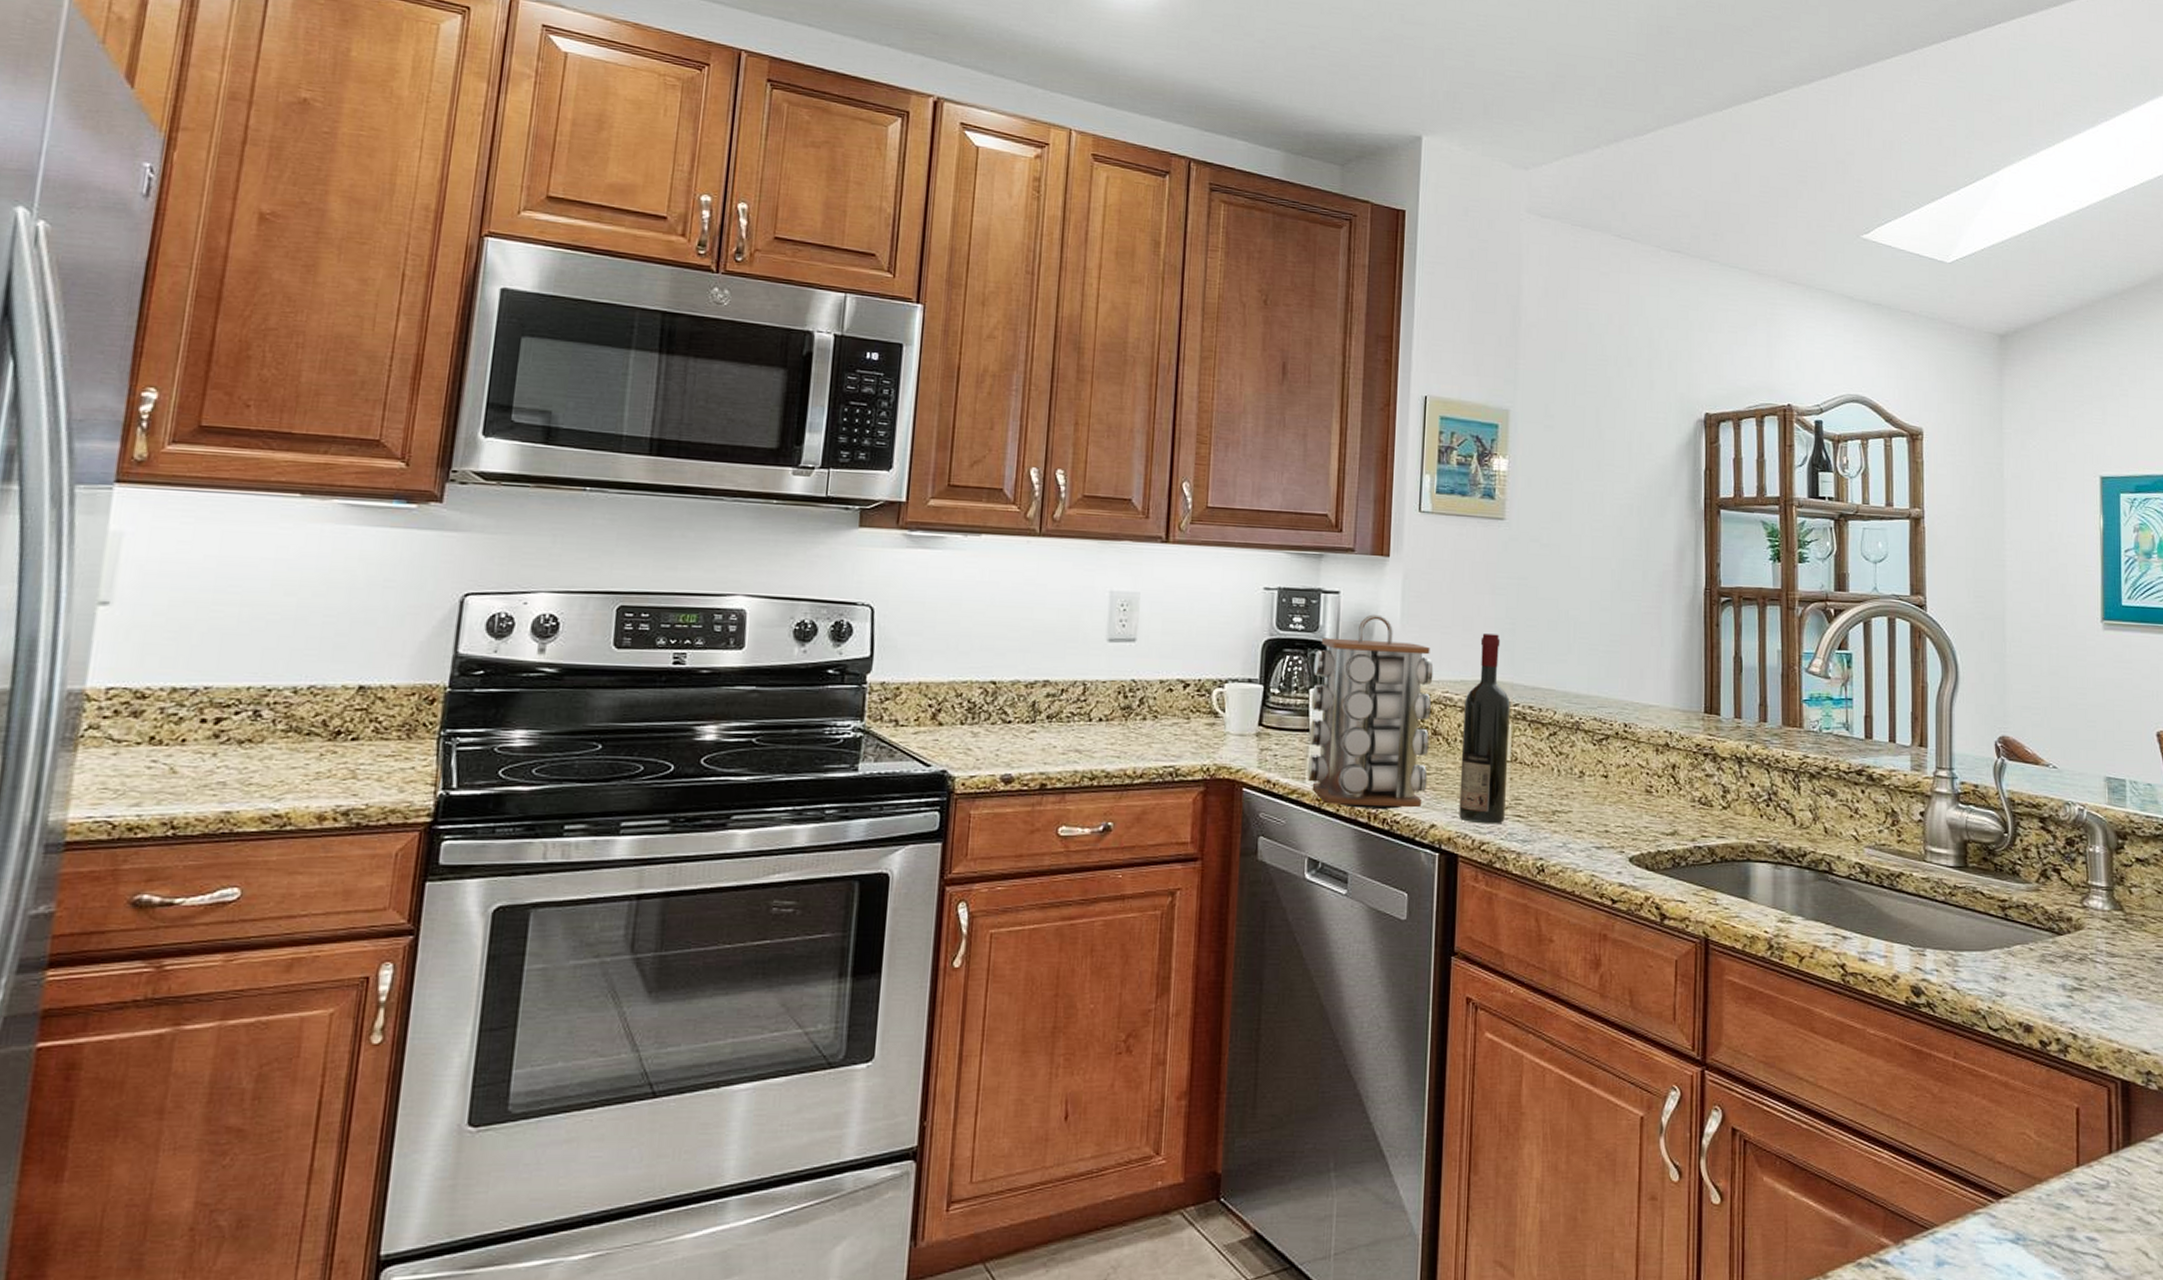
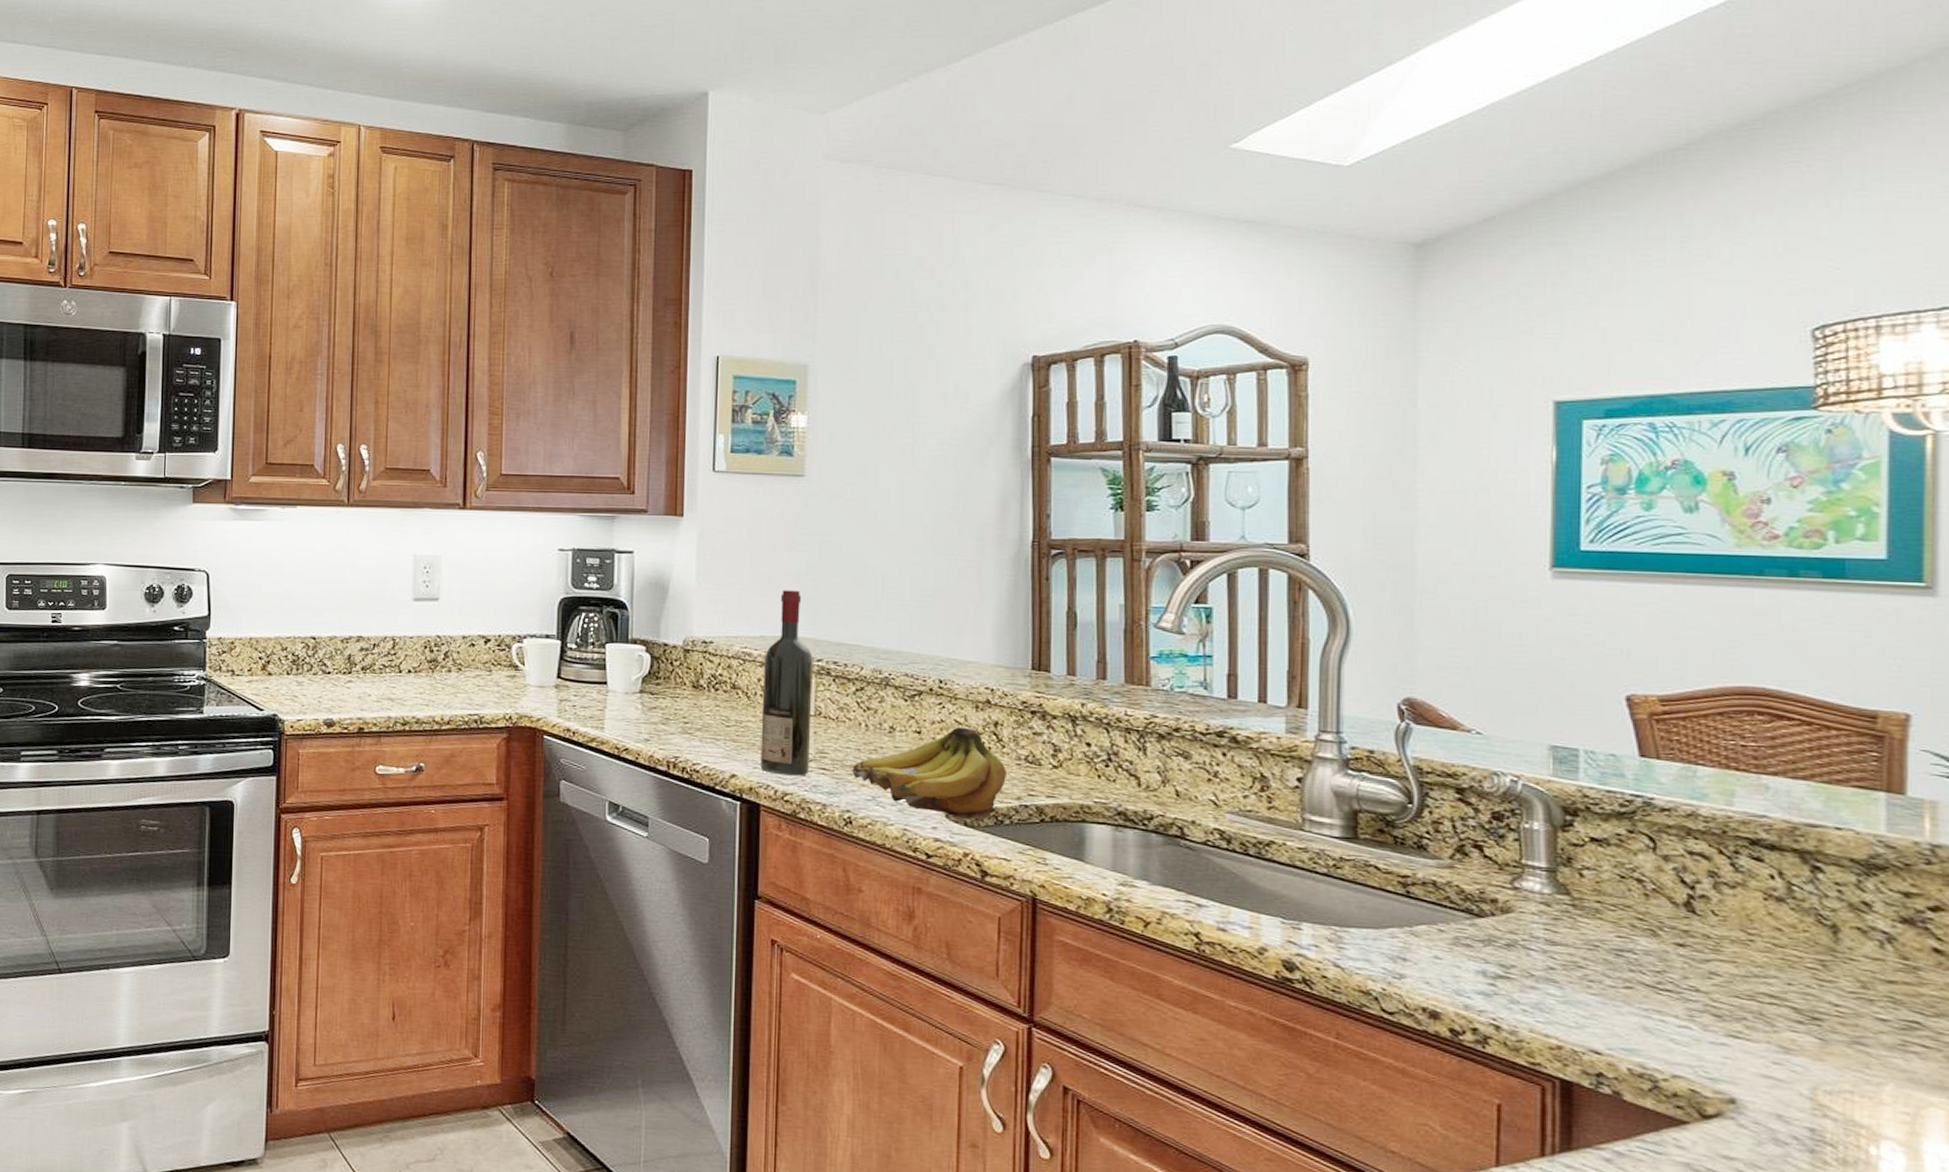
spice rack: present [1307,614,1434,809] -> none [605,573,731,759]
fruit: none [1544,770,1683,863] -> present [851,727,1006,820]

